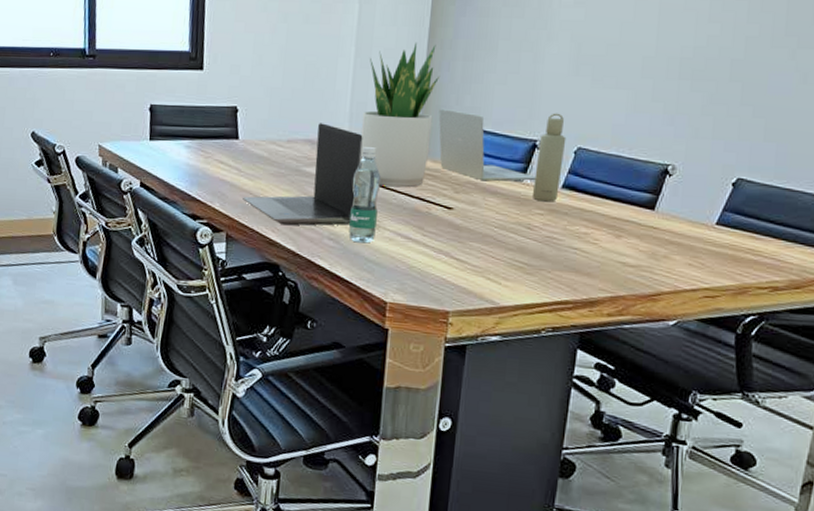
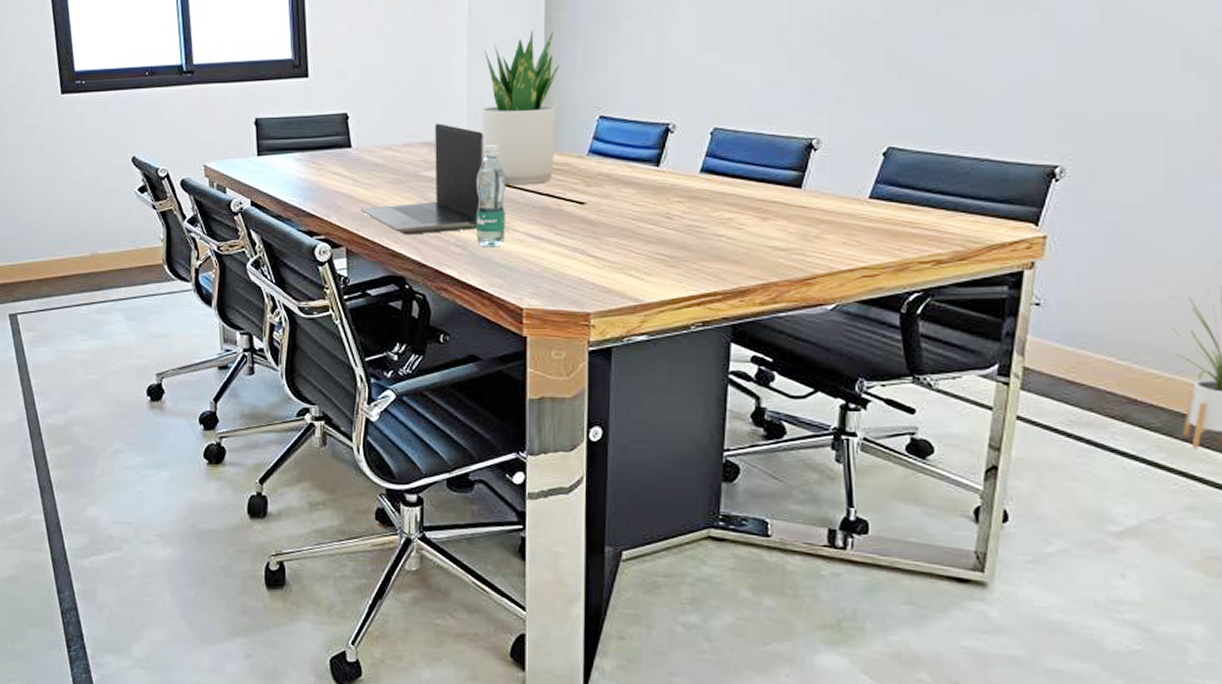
laptop: present [438,108,536,181] -> none [562,97,672,172]
bottle: present [531,113,567,202] -> none [668,93,701,189]

